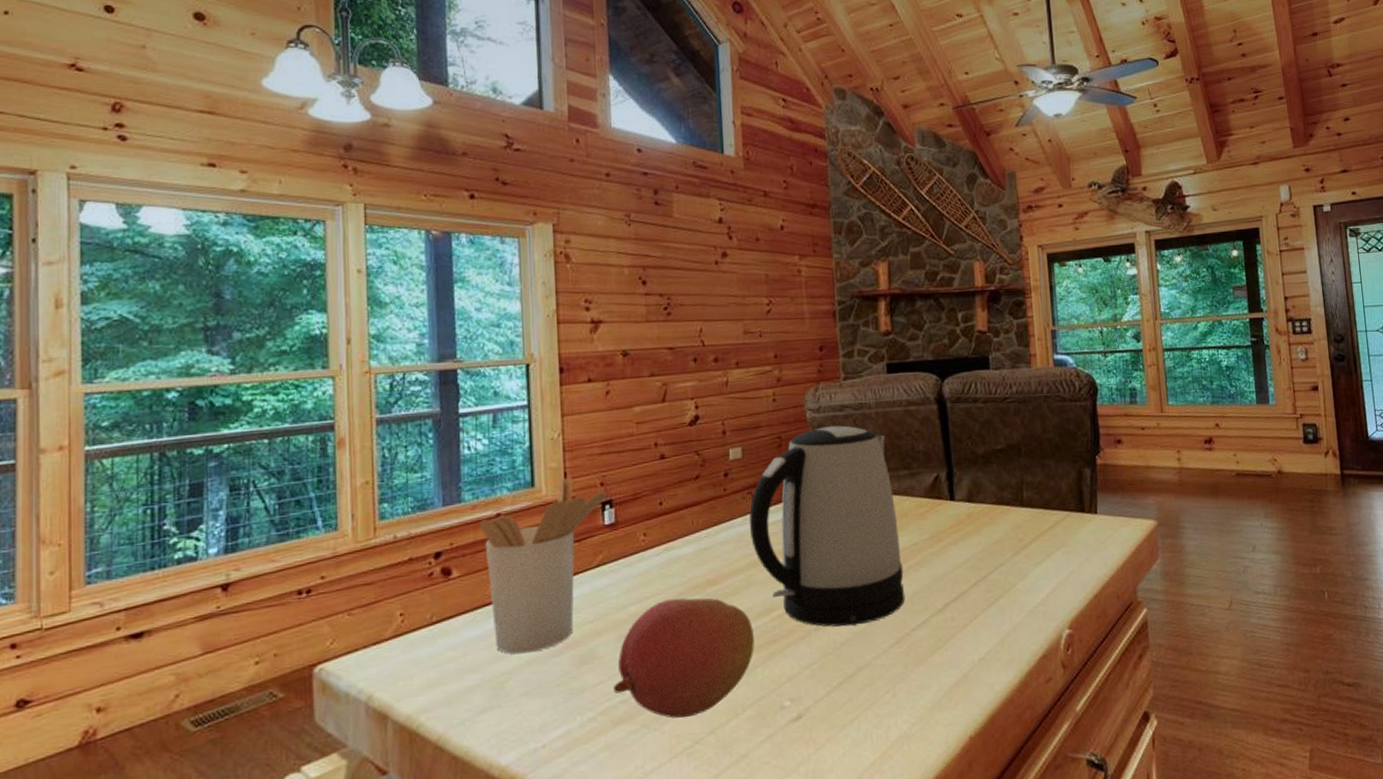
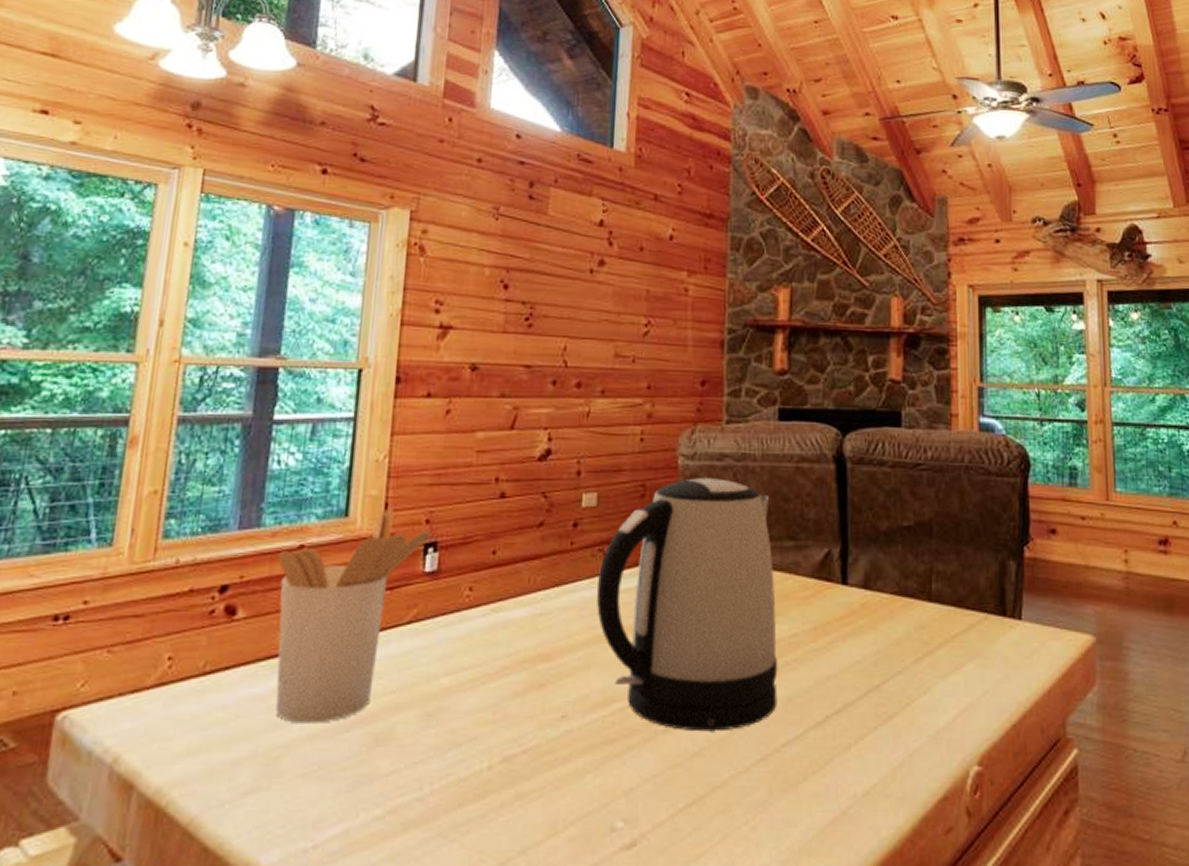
fruit: present [614,598,754,718] -> none [410,673,588,830]

